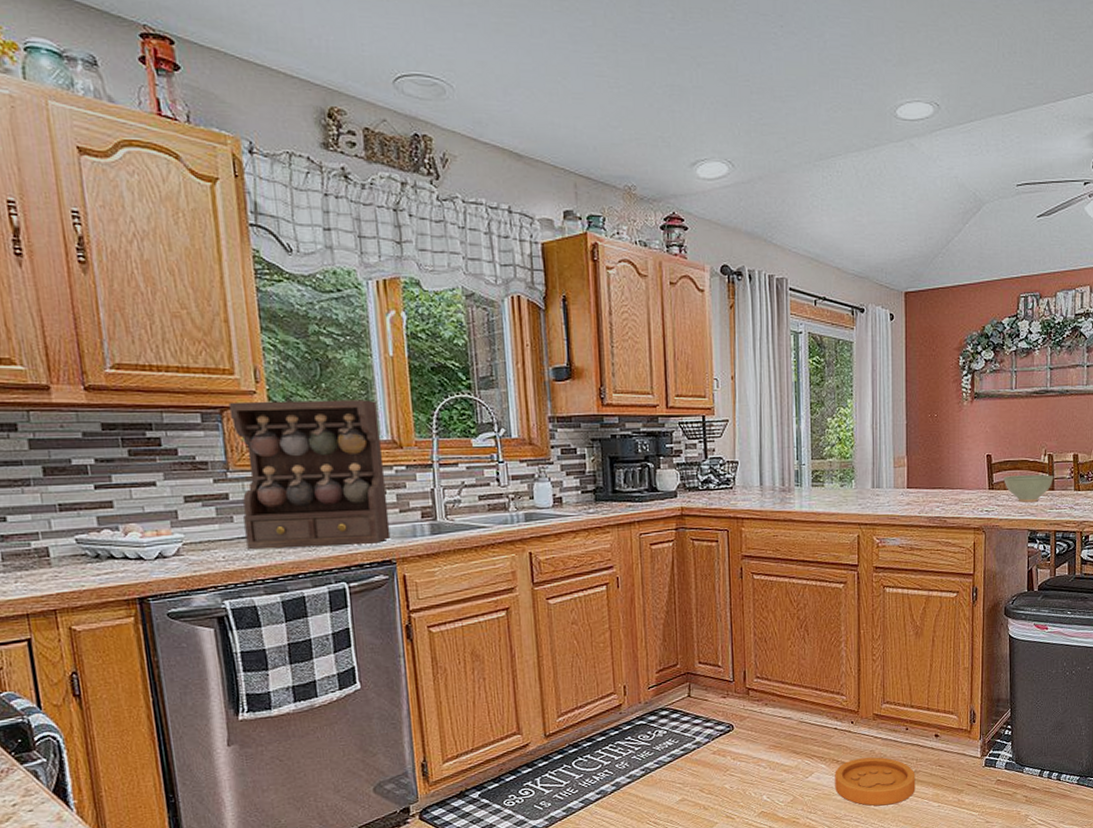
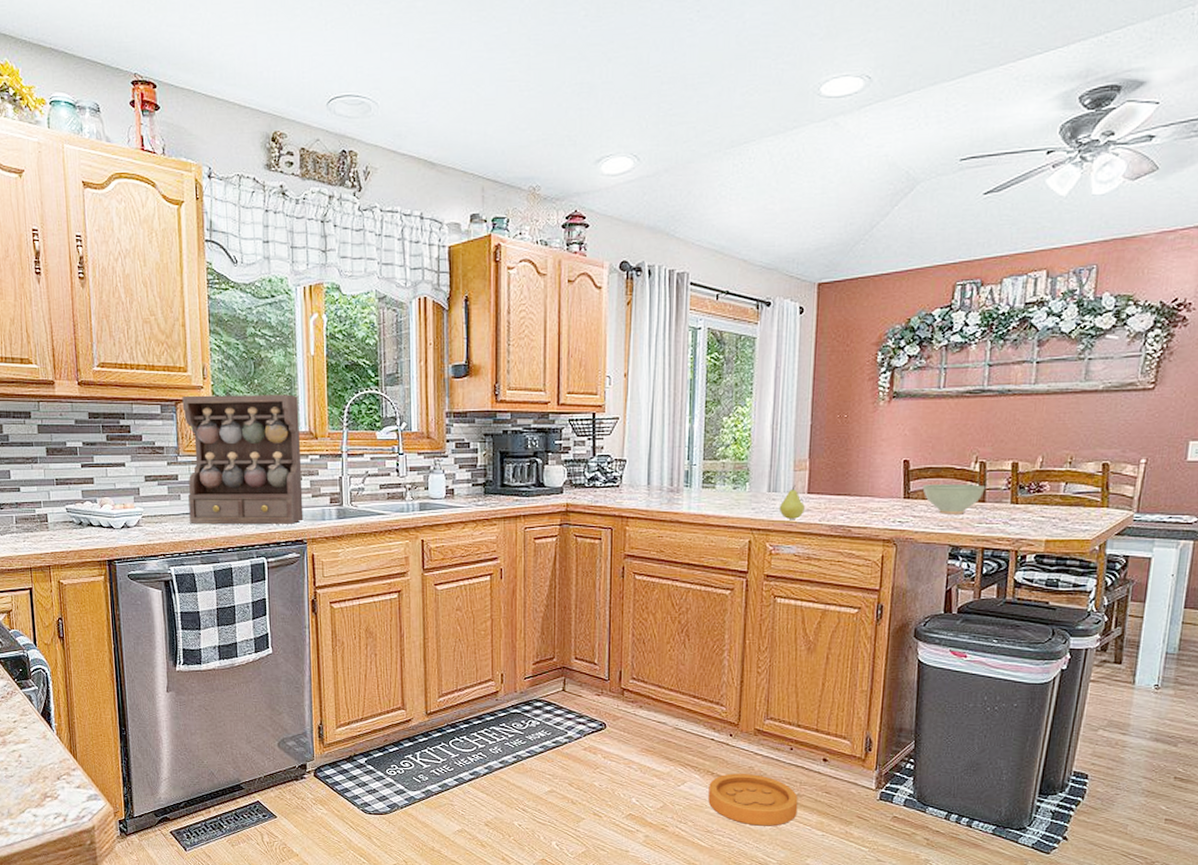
fruit: none [882,480,905,513] -> present [778,484,805,519]

